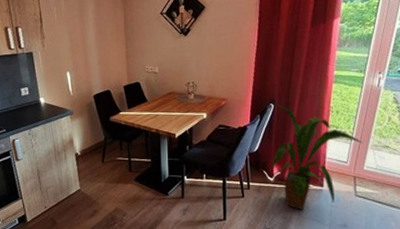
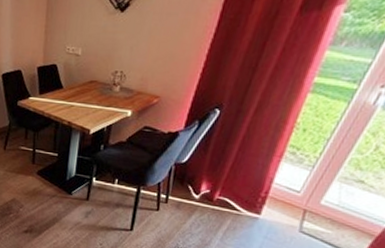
house plant: present [271,104,362,210] -> none [199,110,329,236]

